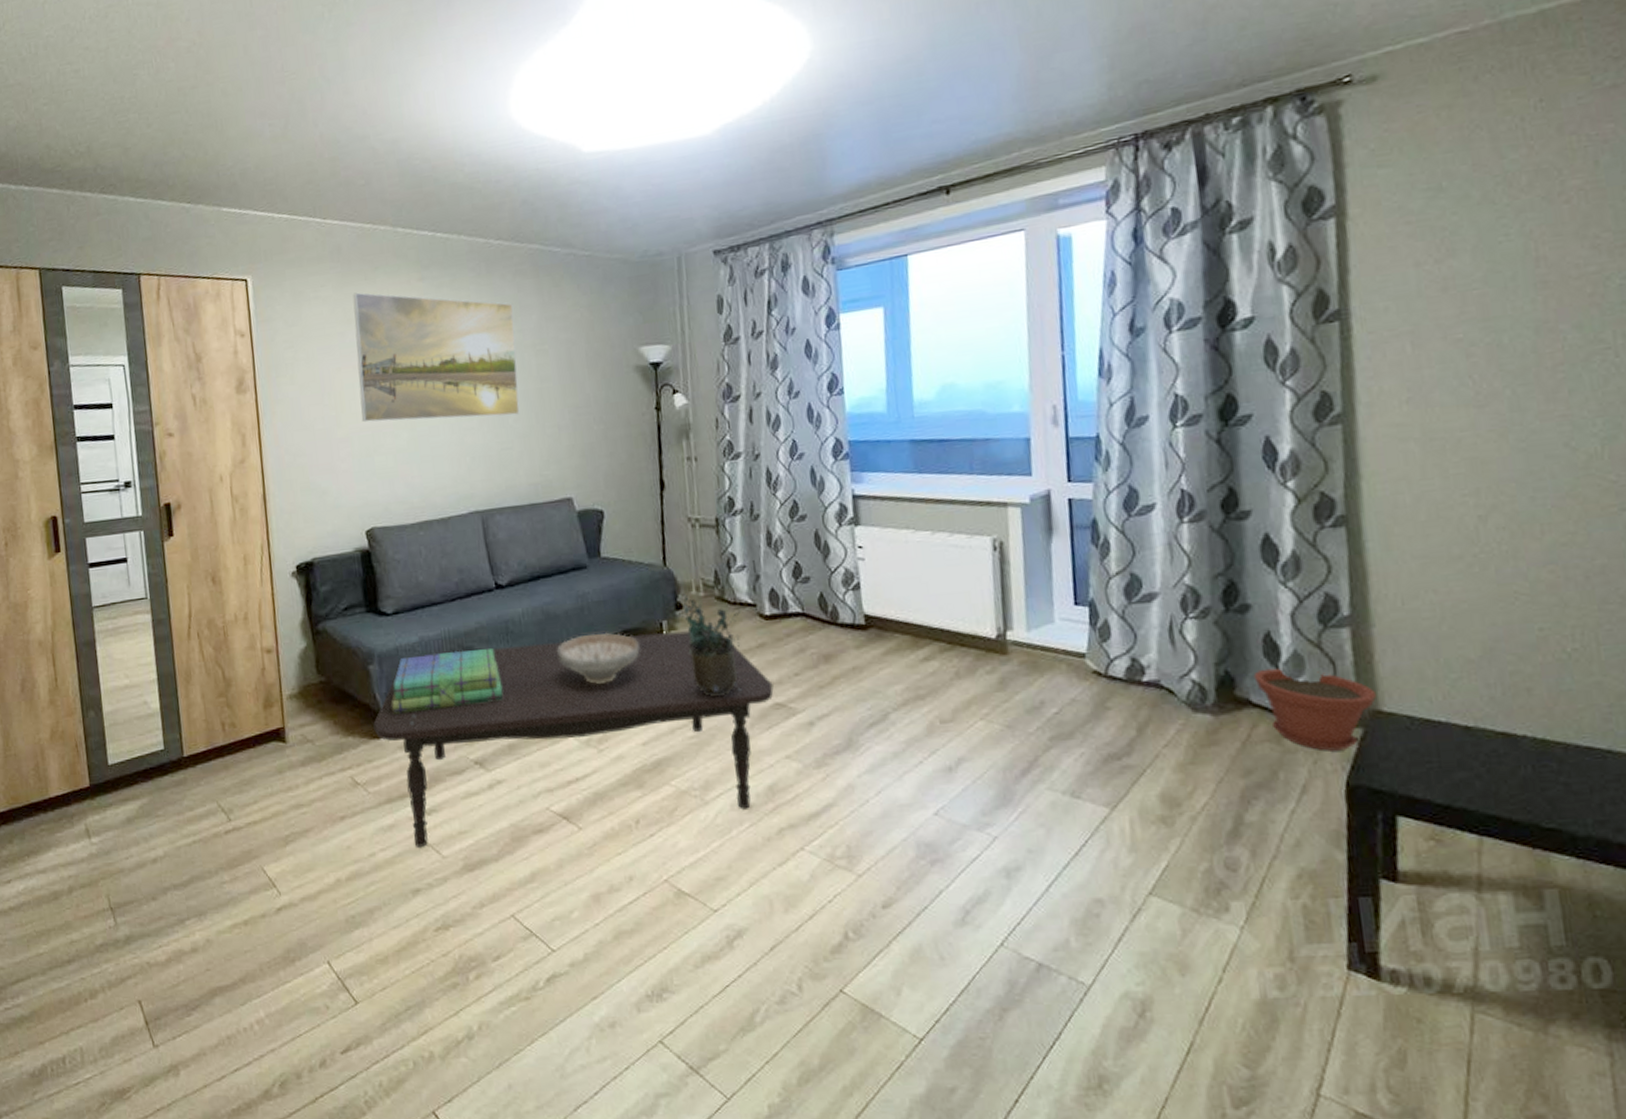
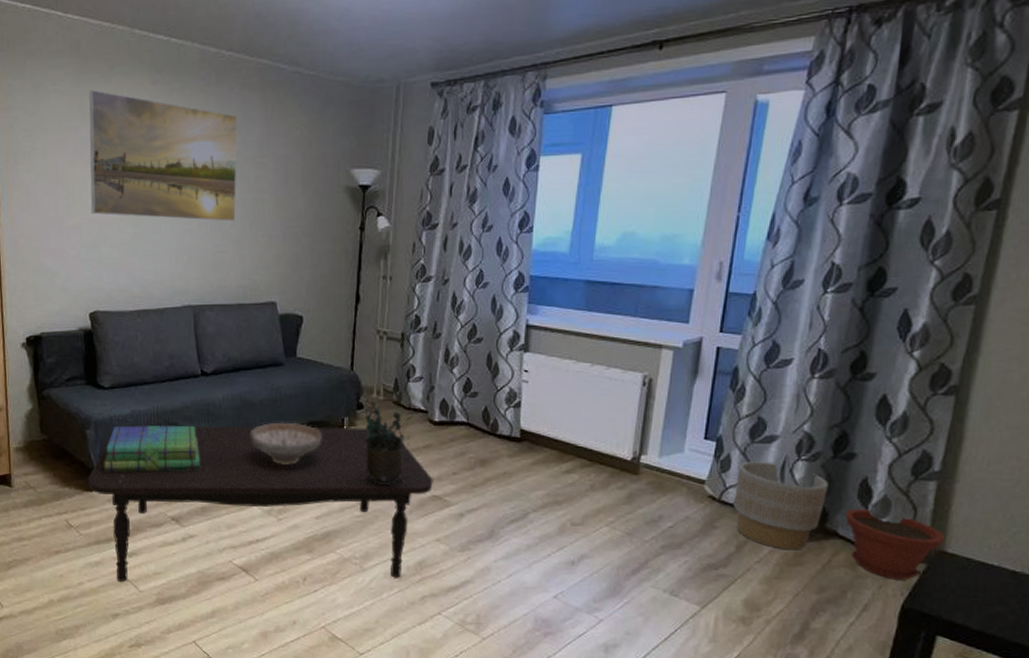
planter: none [1120,624,1228,728] -> present [734,461,829,550]

